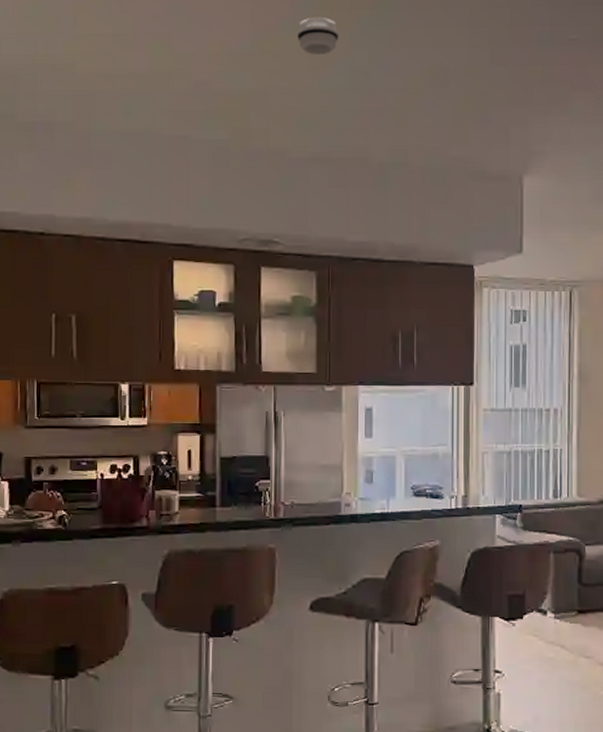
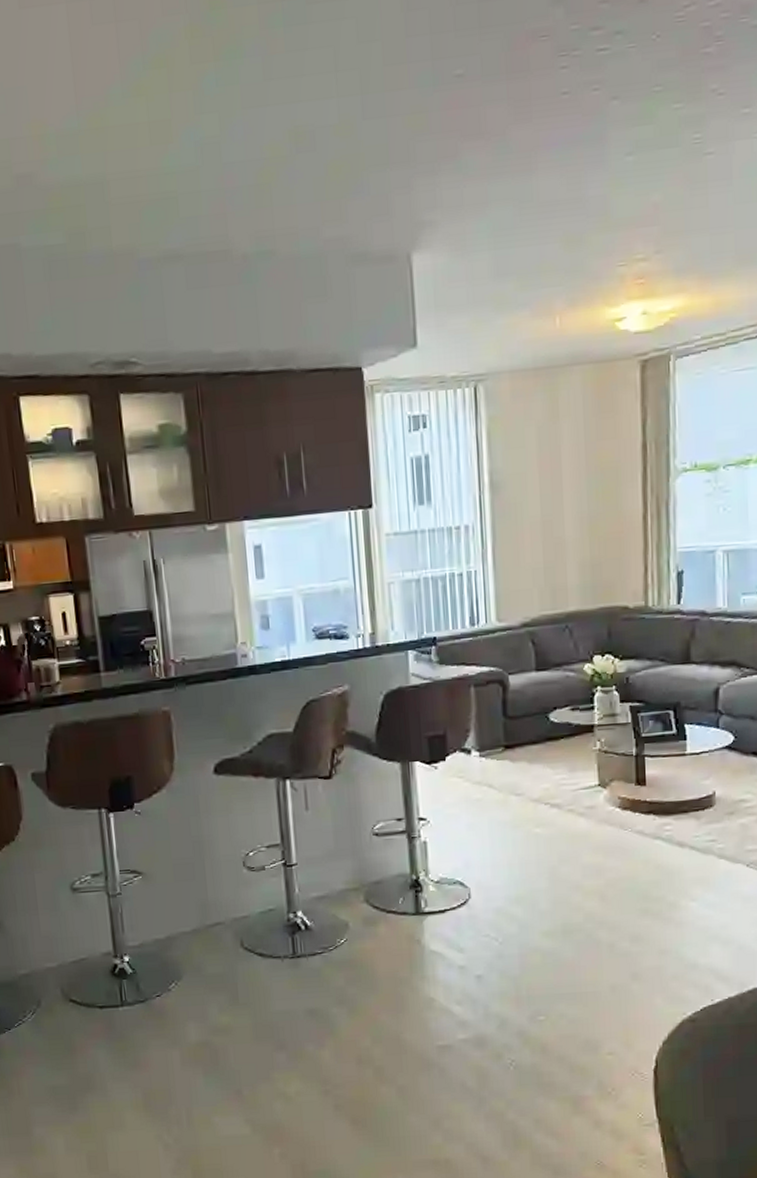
smoke detector: present [296,18,340,55] -> none [130,78,182,127]

